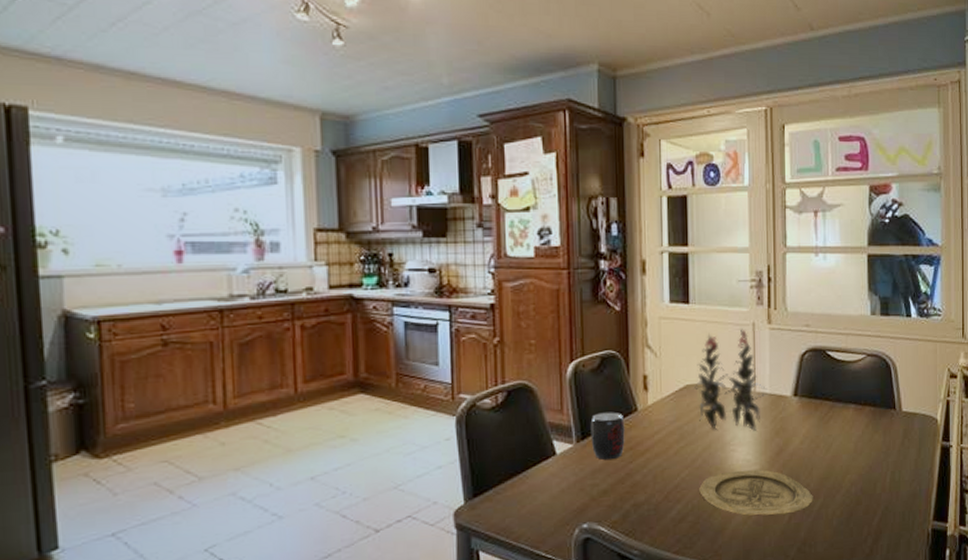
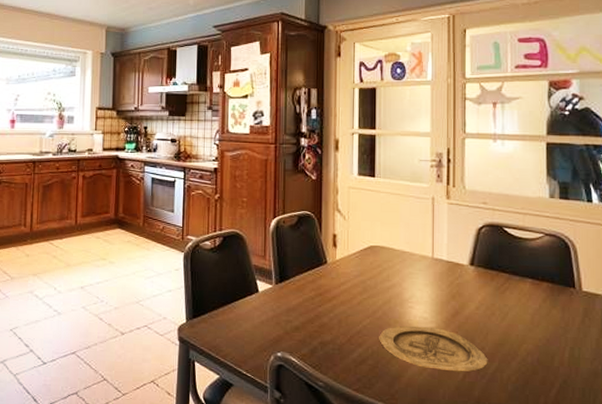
mug: present [590,411,625,461] -> none [287,261,316,302]
flower: present [693,329,767,431] -> none [376,202,445,292]

